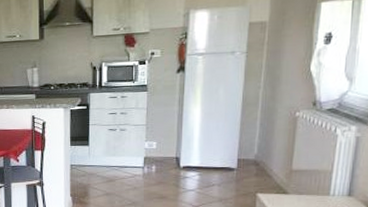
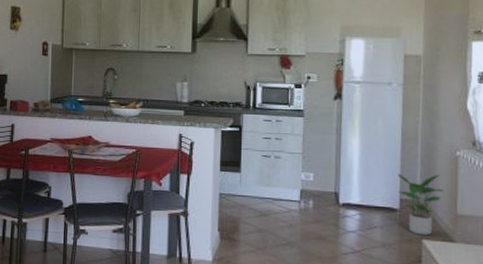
potted plant: none [236,135,280,190] -> present [398,173,443,236]

